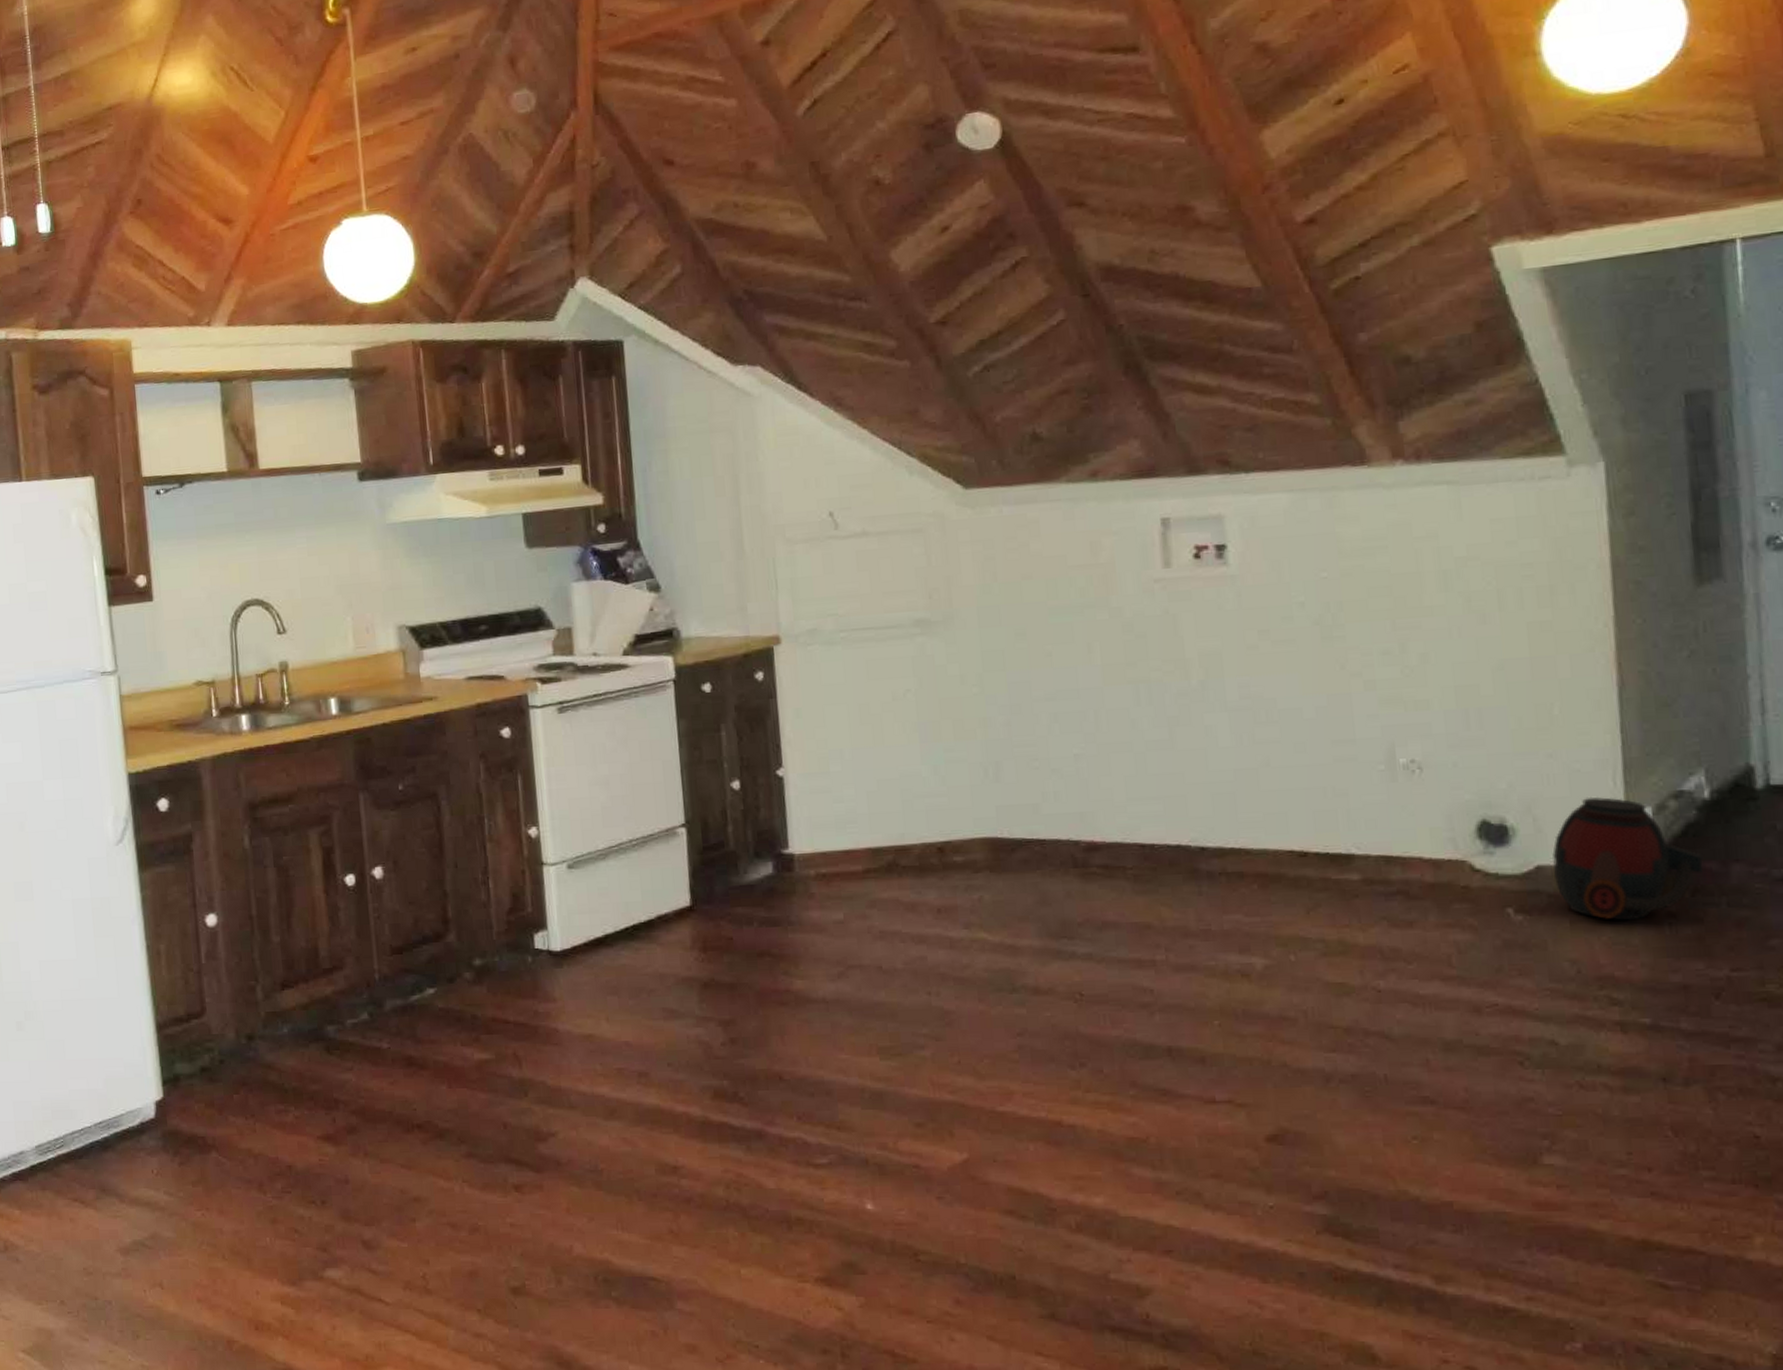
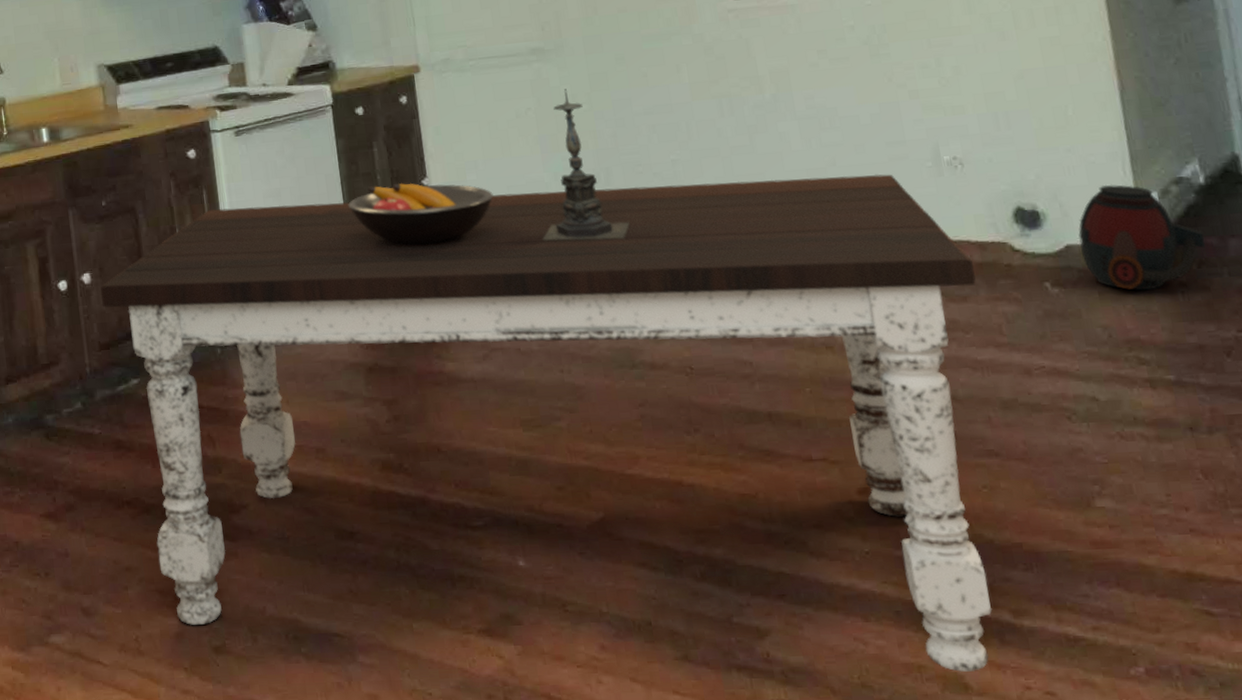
dining table: none [394,777,1426,1341] -> present [101,174,992,672]
fruit bowl: none [688,772,860,845] -> present [348,182,494,245]
candle holder: none [915,668,1020,845] -> present [542,89,630,241]

